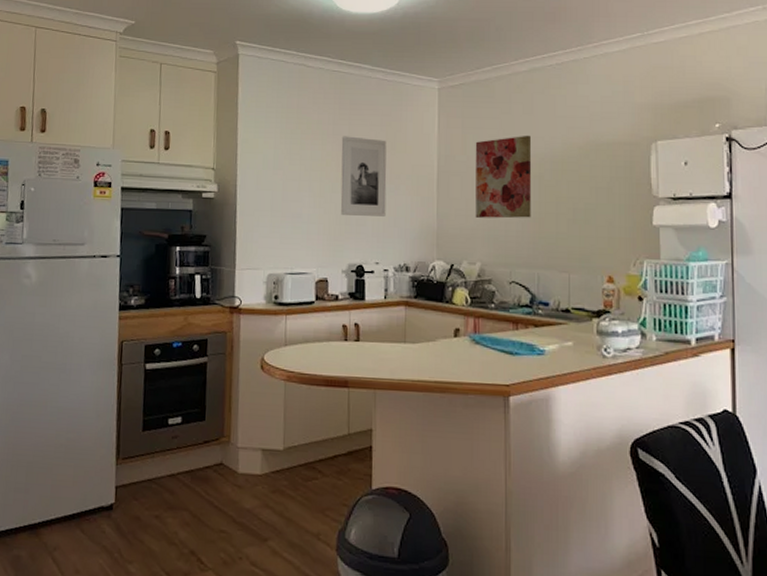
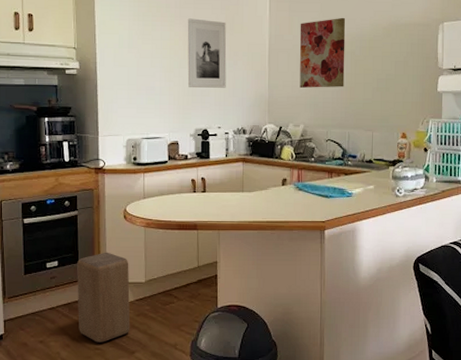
stool: none [201,409,265,524] -> present [77,252,131,343]

